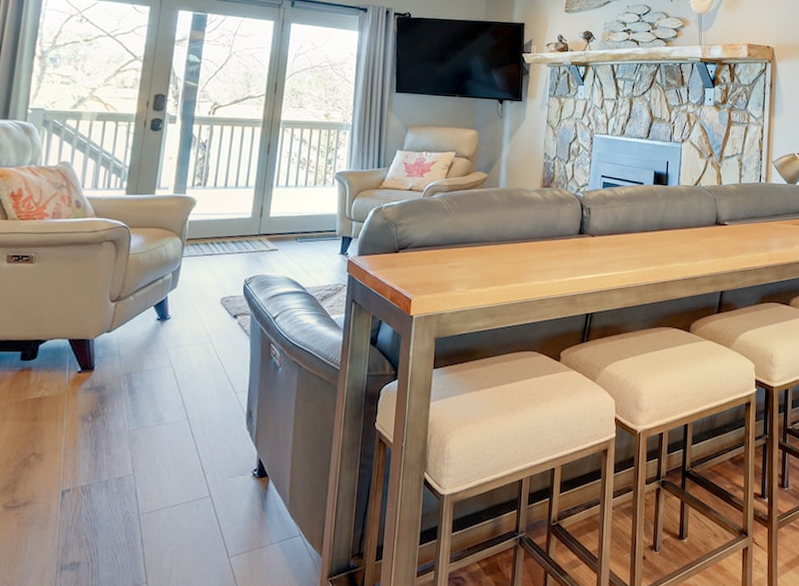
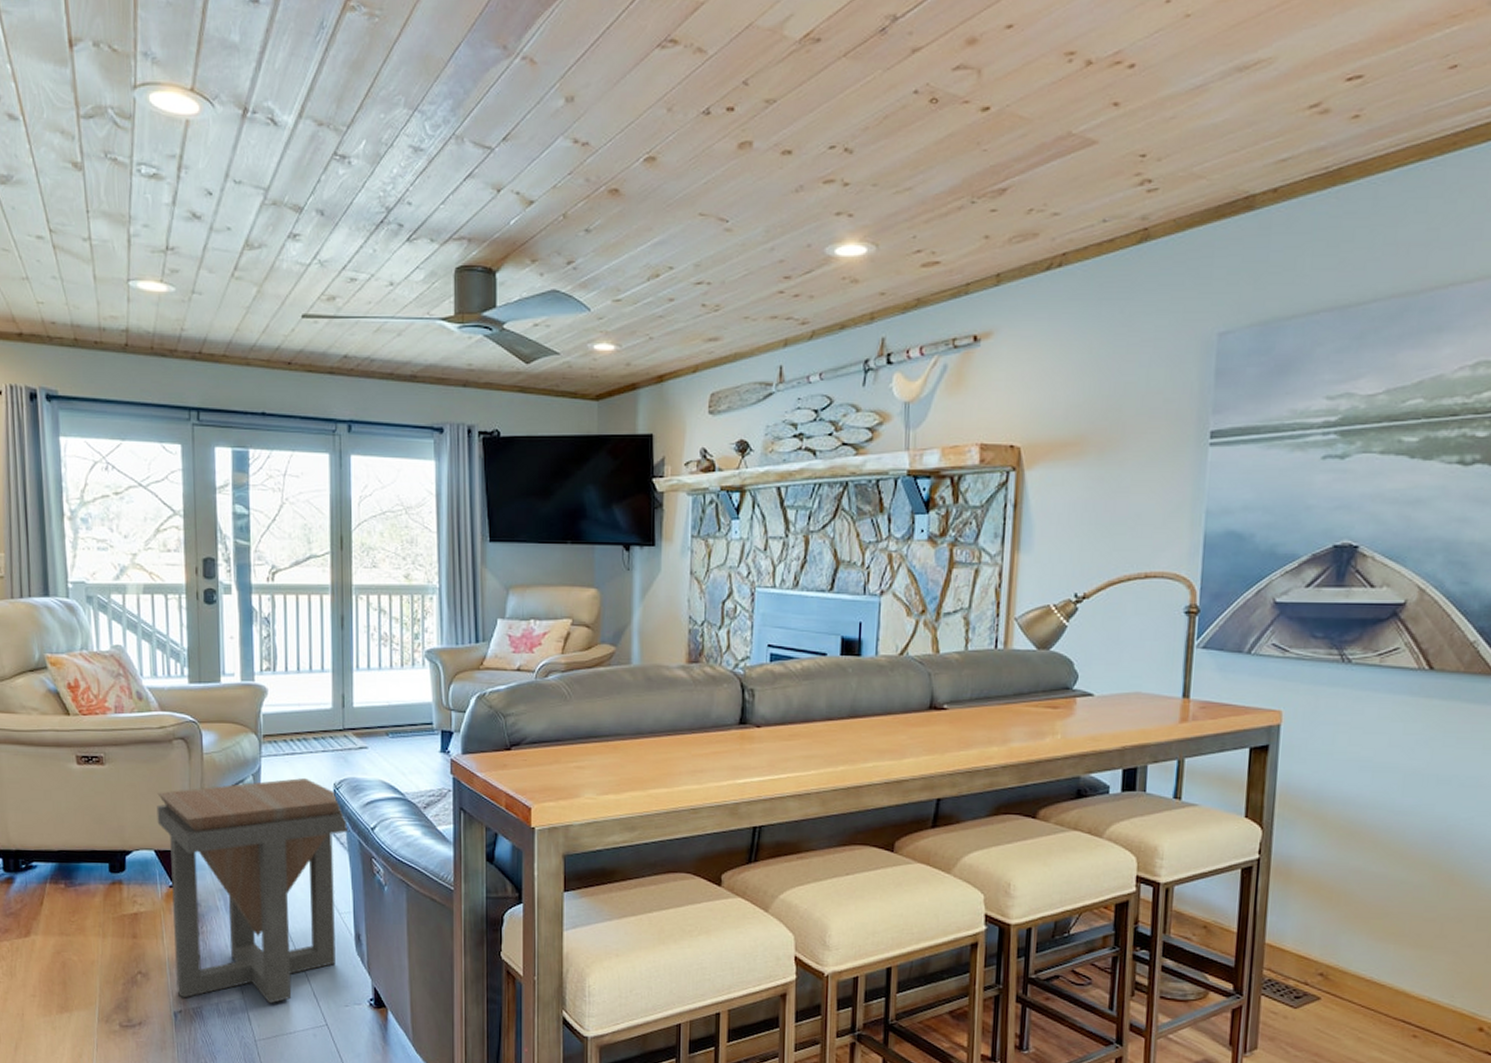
side table: none [68,275,254,479] -> present [156,778,350,1004]

